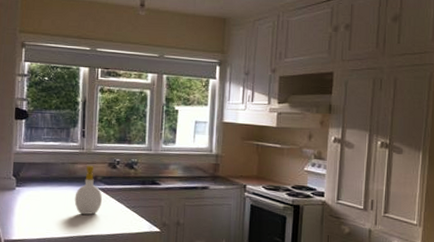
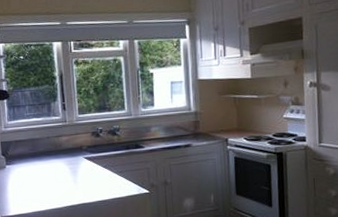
soap bottle: present [74,165,103,215] -> none [63,136,90,184]

